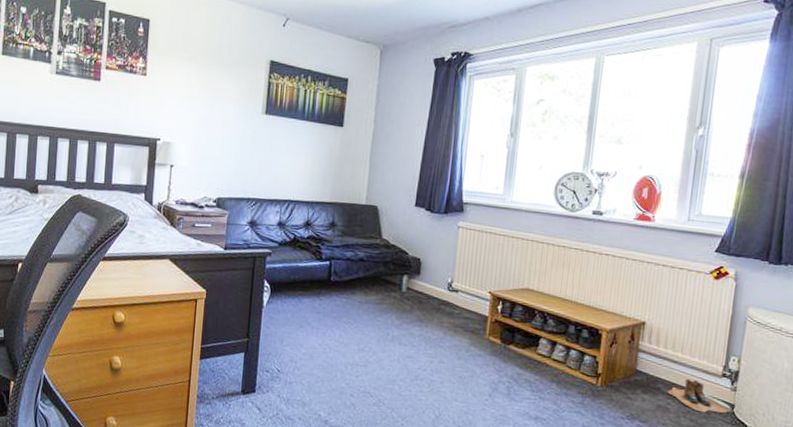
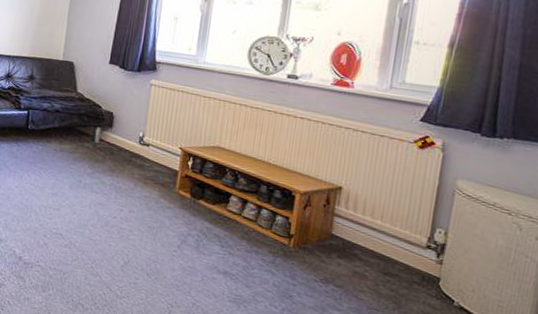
boots: present [668,378,734,414] -> none [365,247,439,286]

